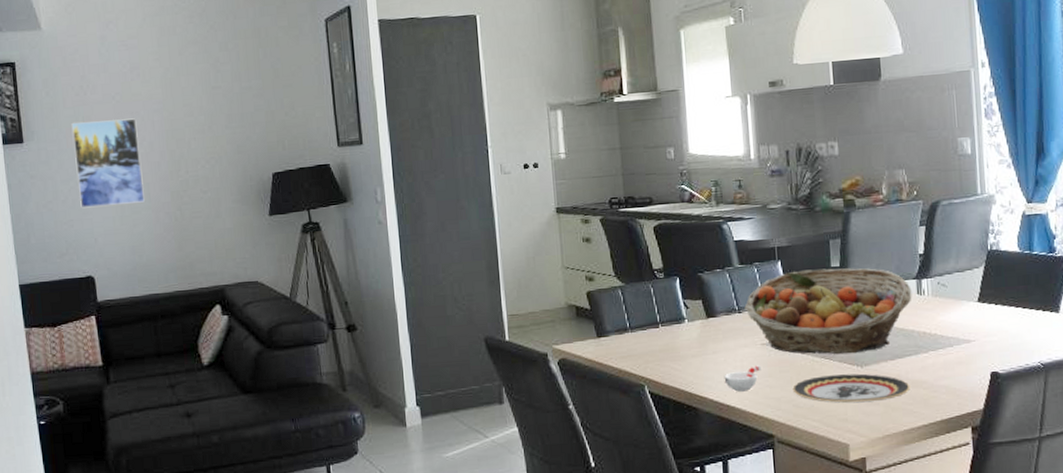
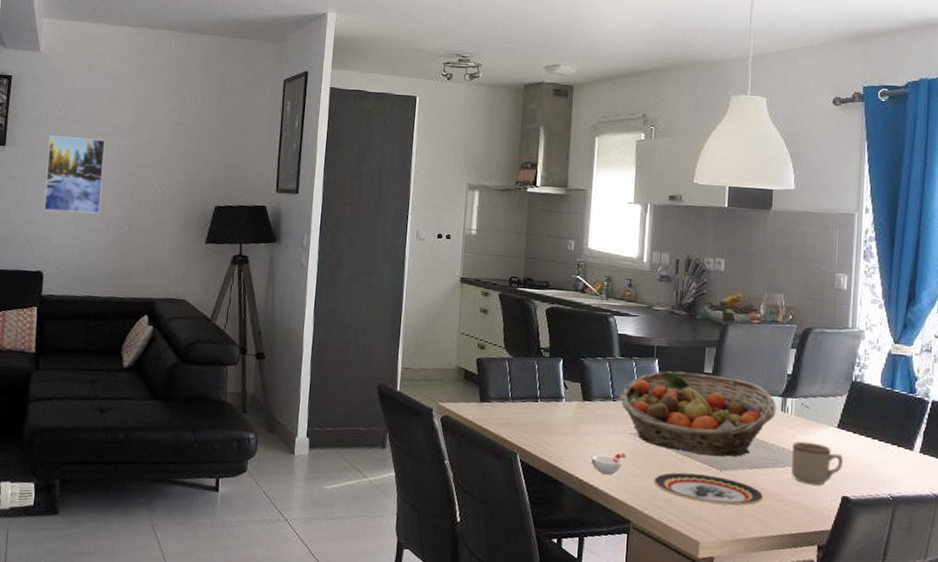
mug: none [932,321,988,365] -> present [790,441,843,485]

